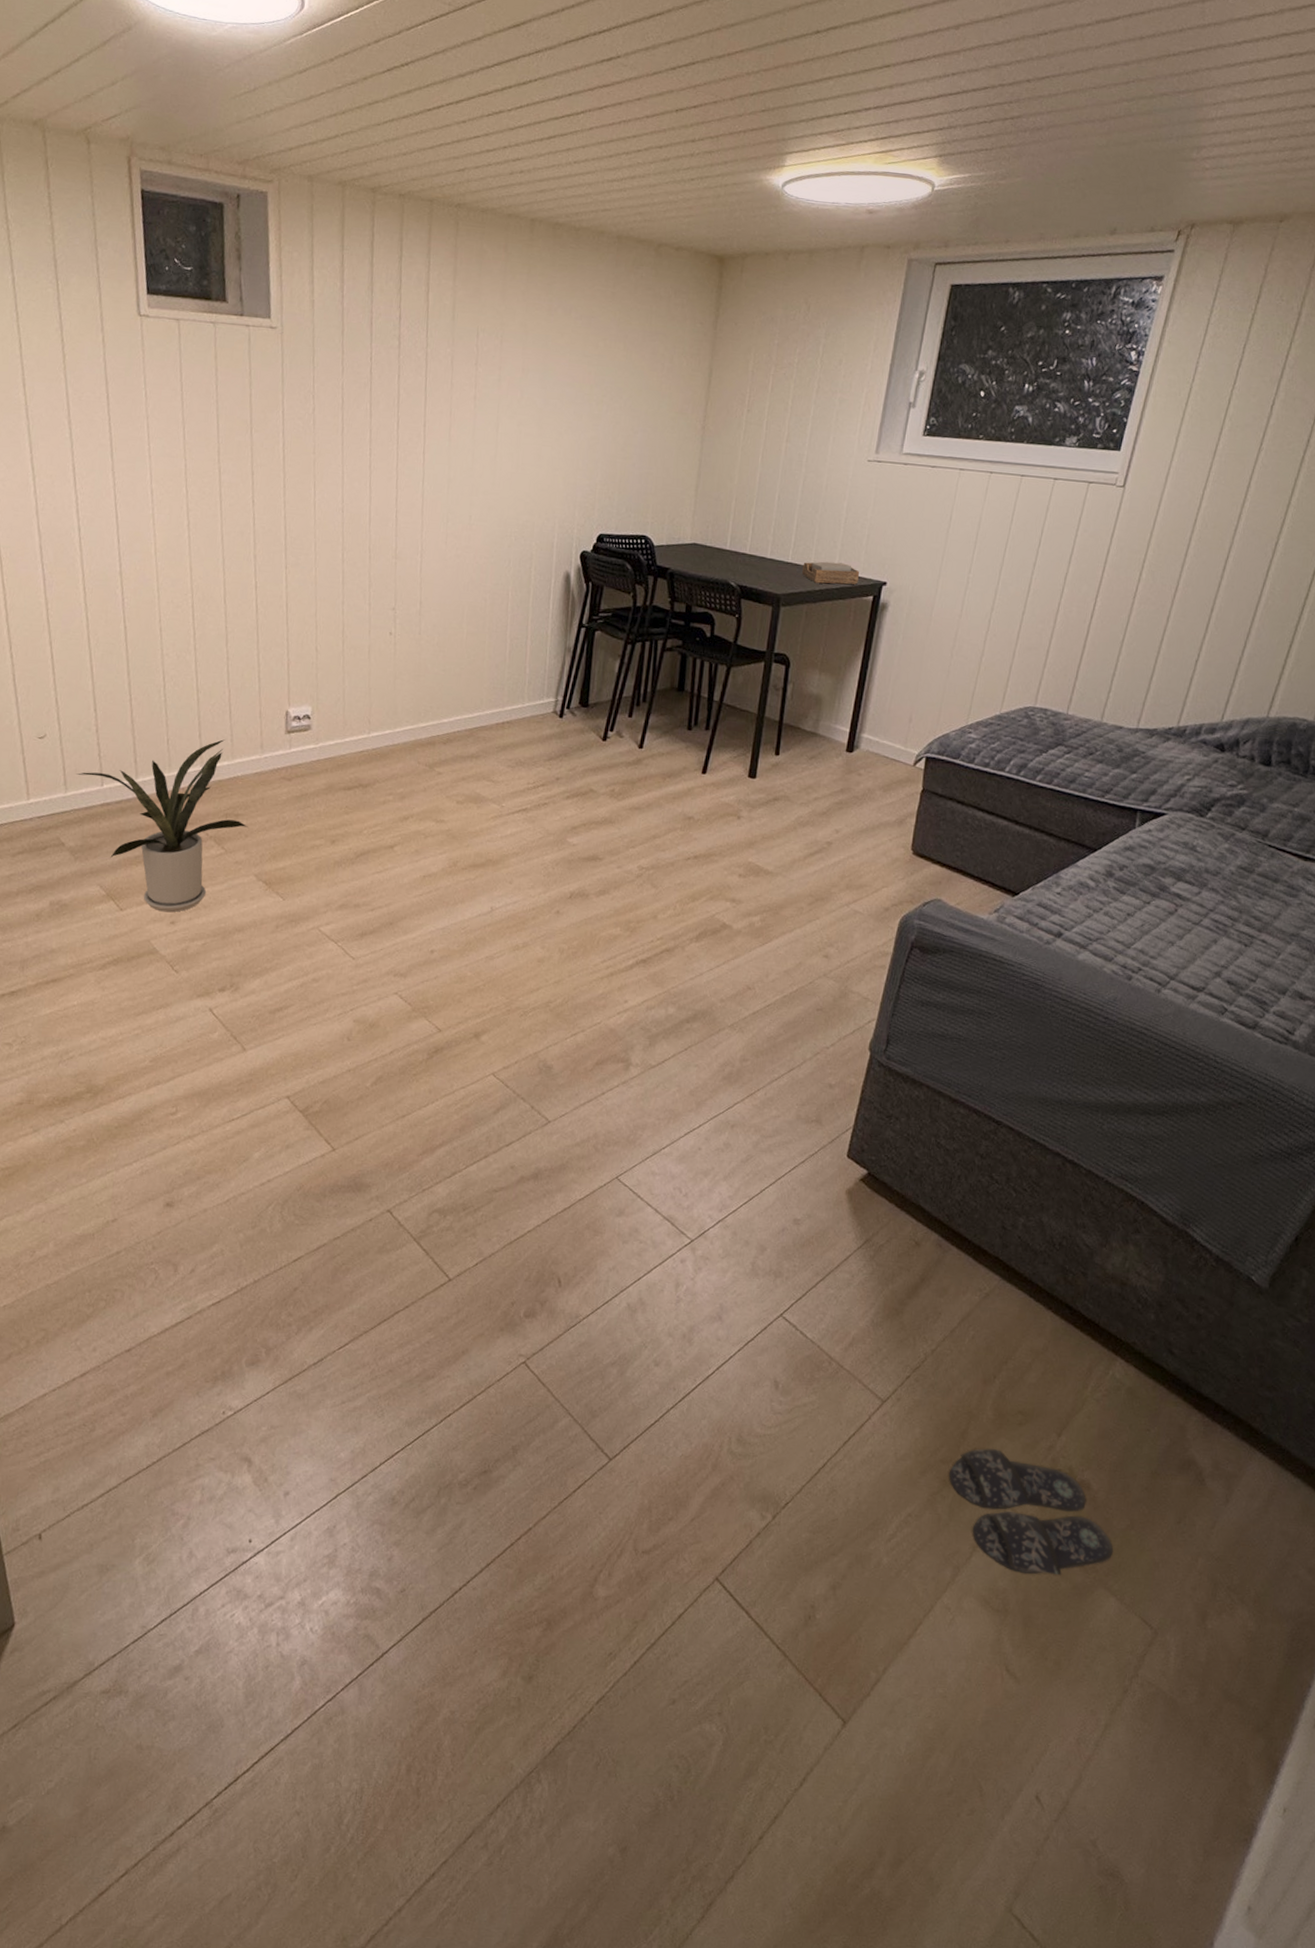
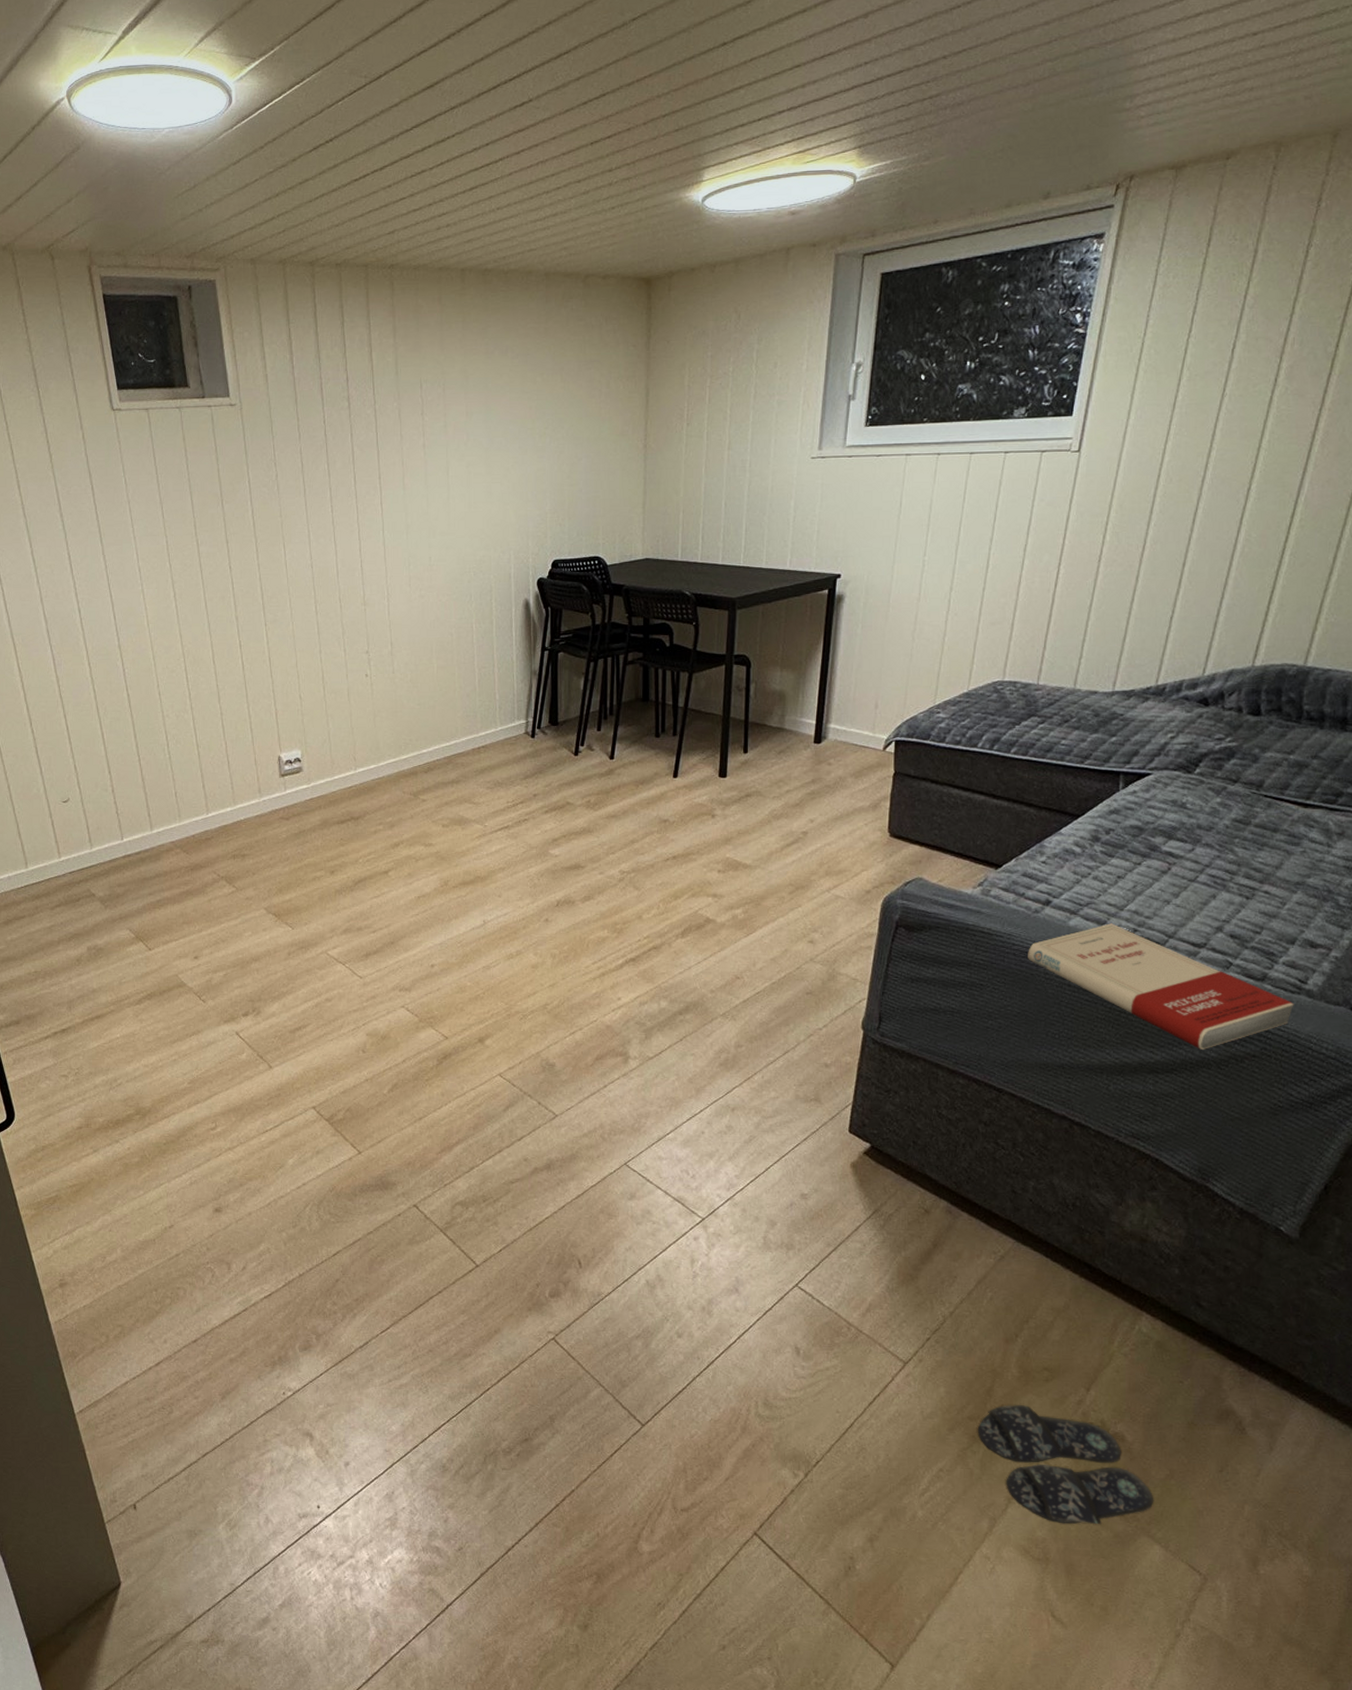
house plant: present [76,739,248,913] -> none [99,788,254,949]
napkin holder: present [802,561,860,585] -> none [755,561,813,583]
book: none [1036,960,1281,1094] -> present [1028,923,1294,1050]

